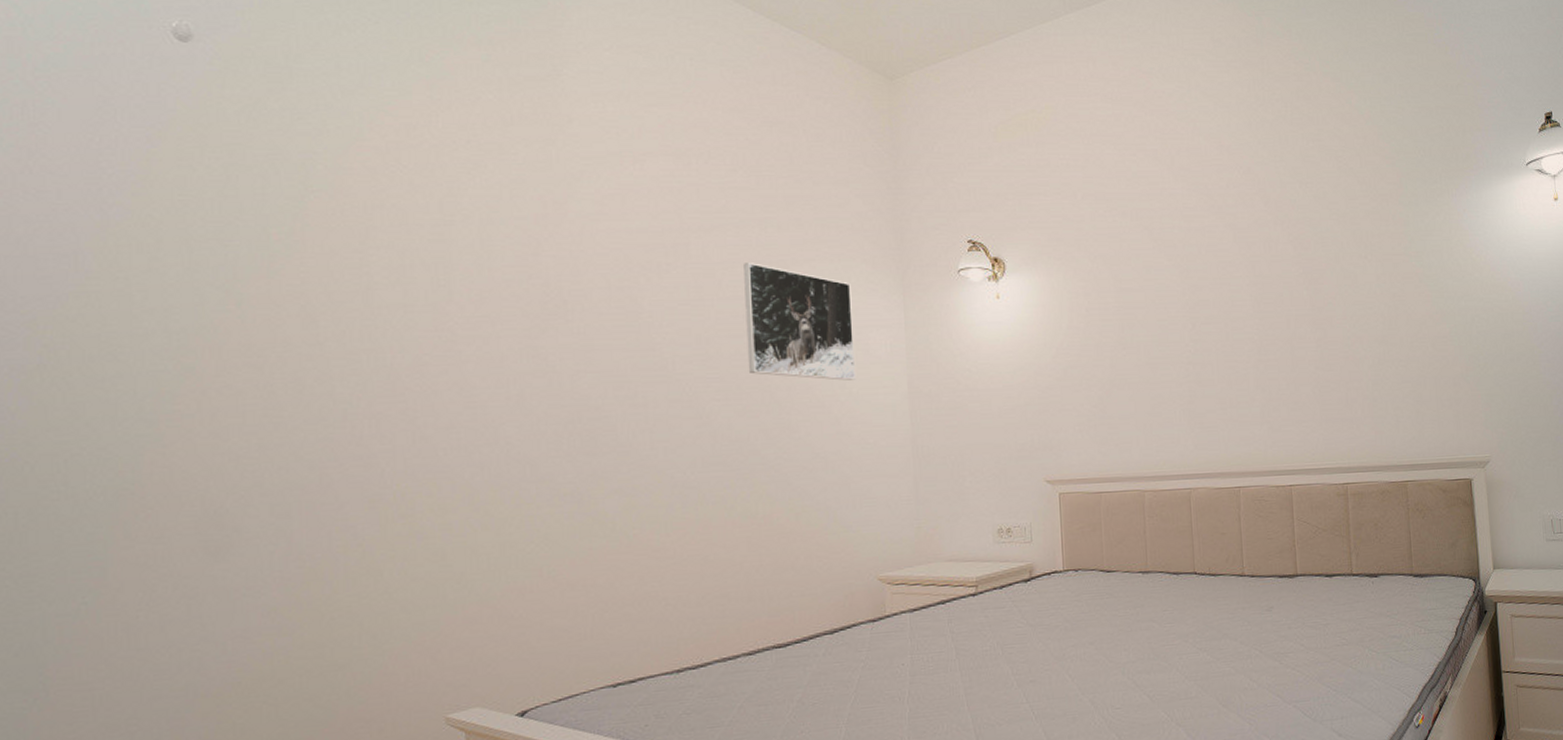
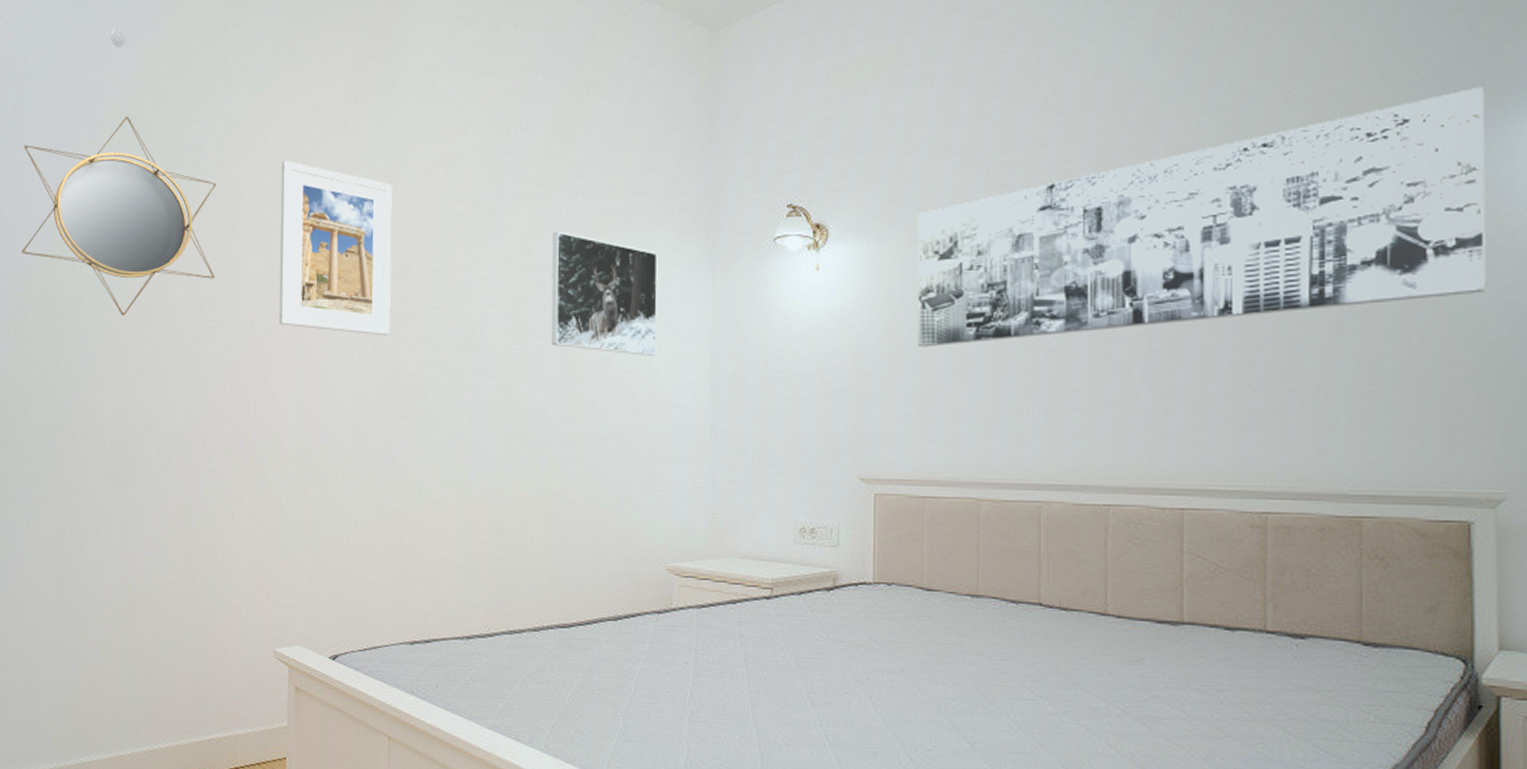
home mirror: none [41,124,340,356] -> present [21,116,217,316]
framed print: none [422,183,568,370] -> present [278,161,393,336]
wall art: none [1079,164,1469,365] -> present [917,86,1485,348]

